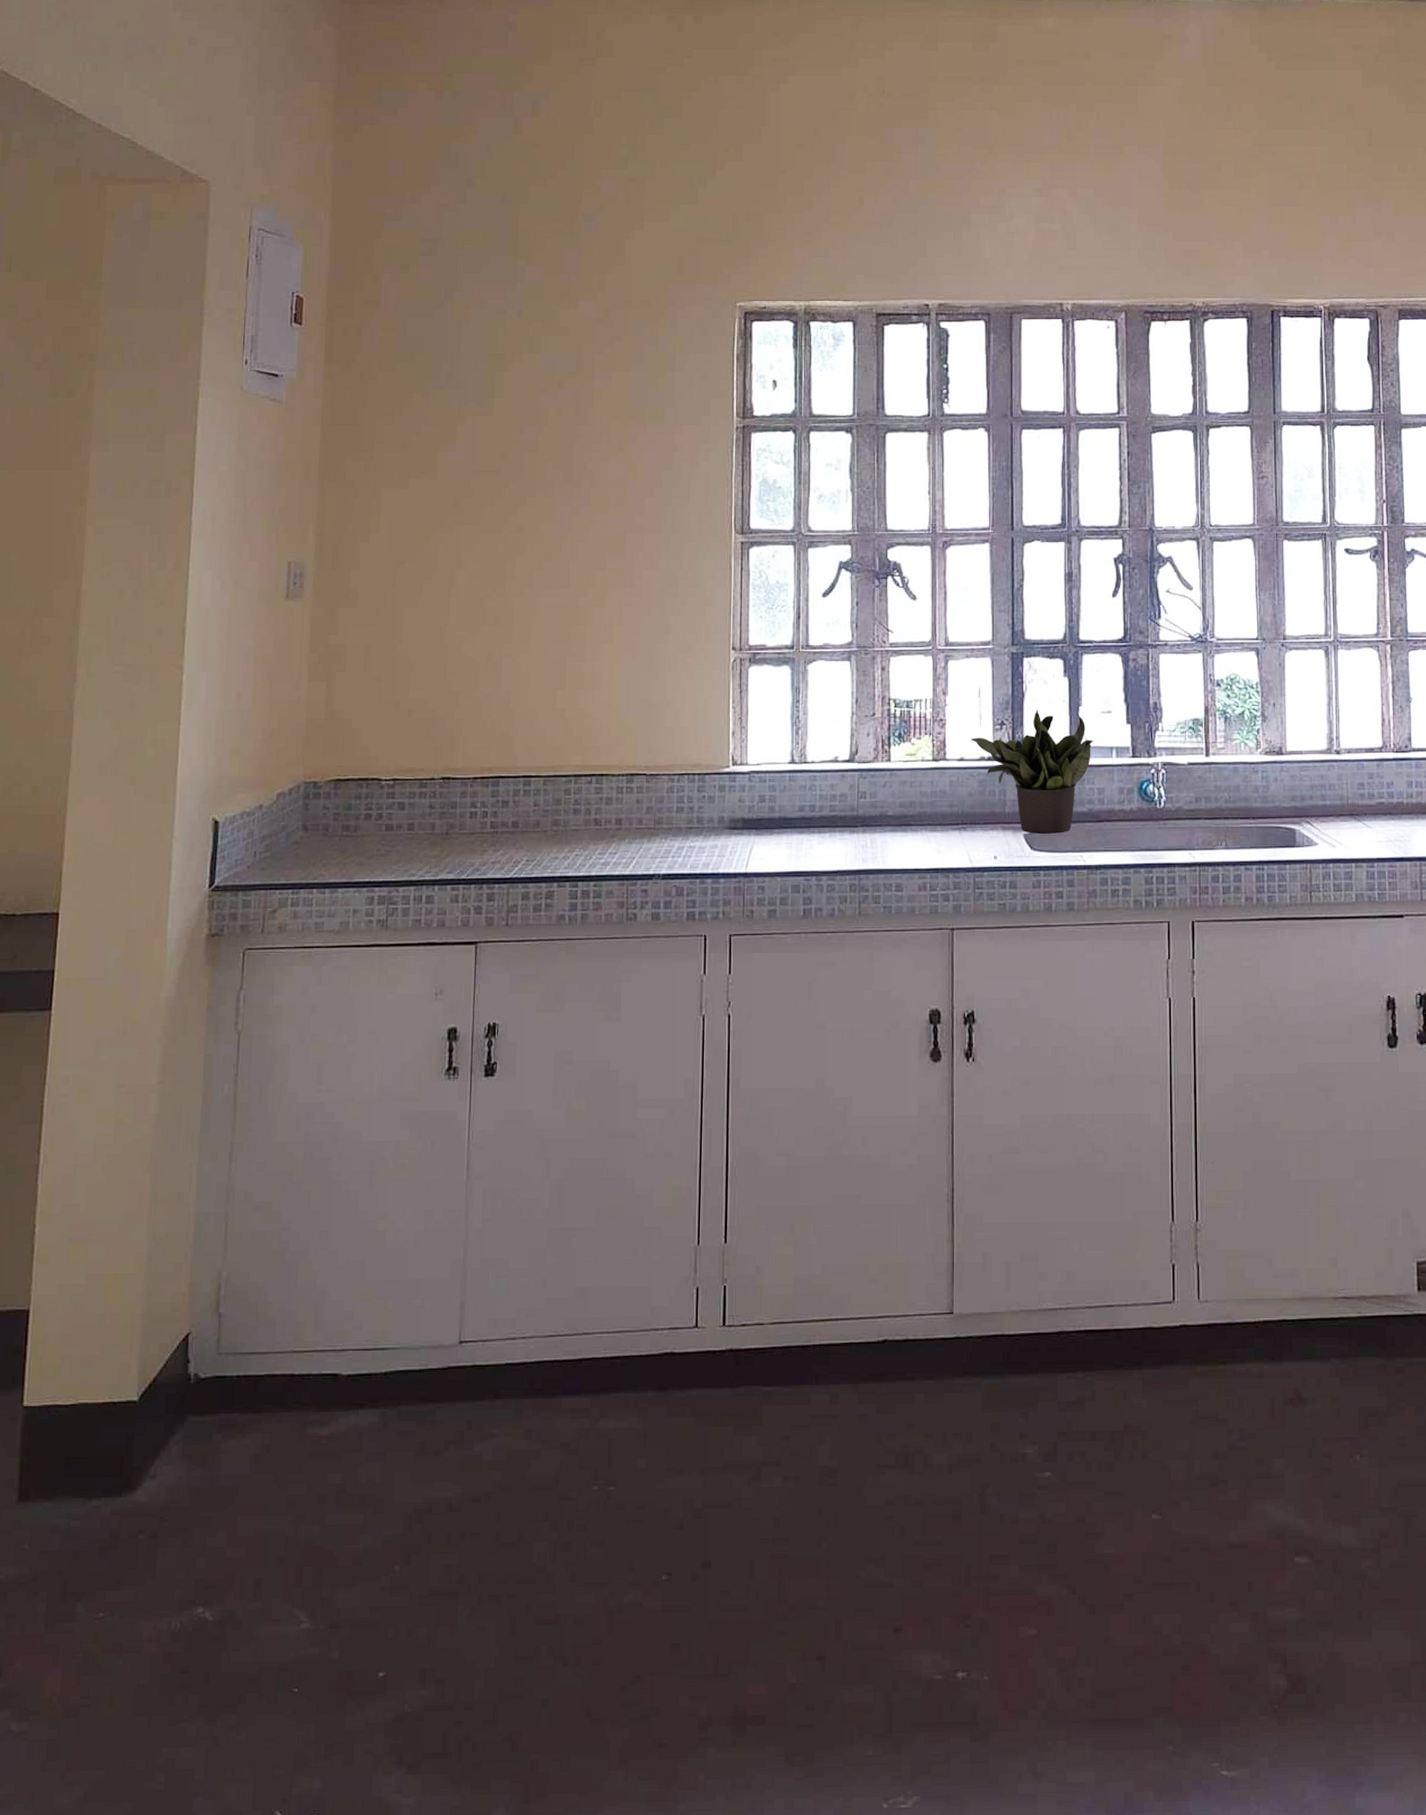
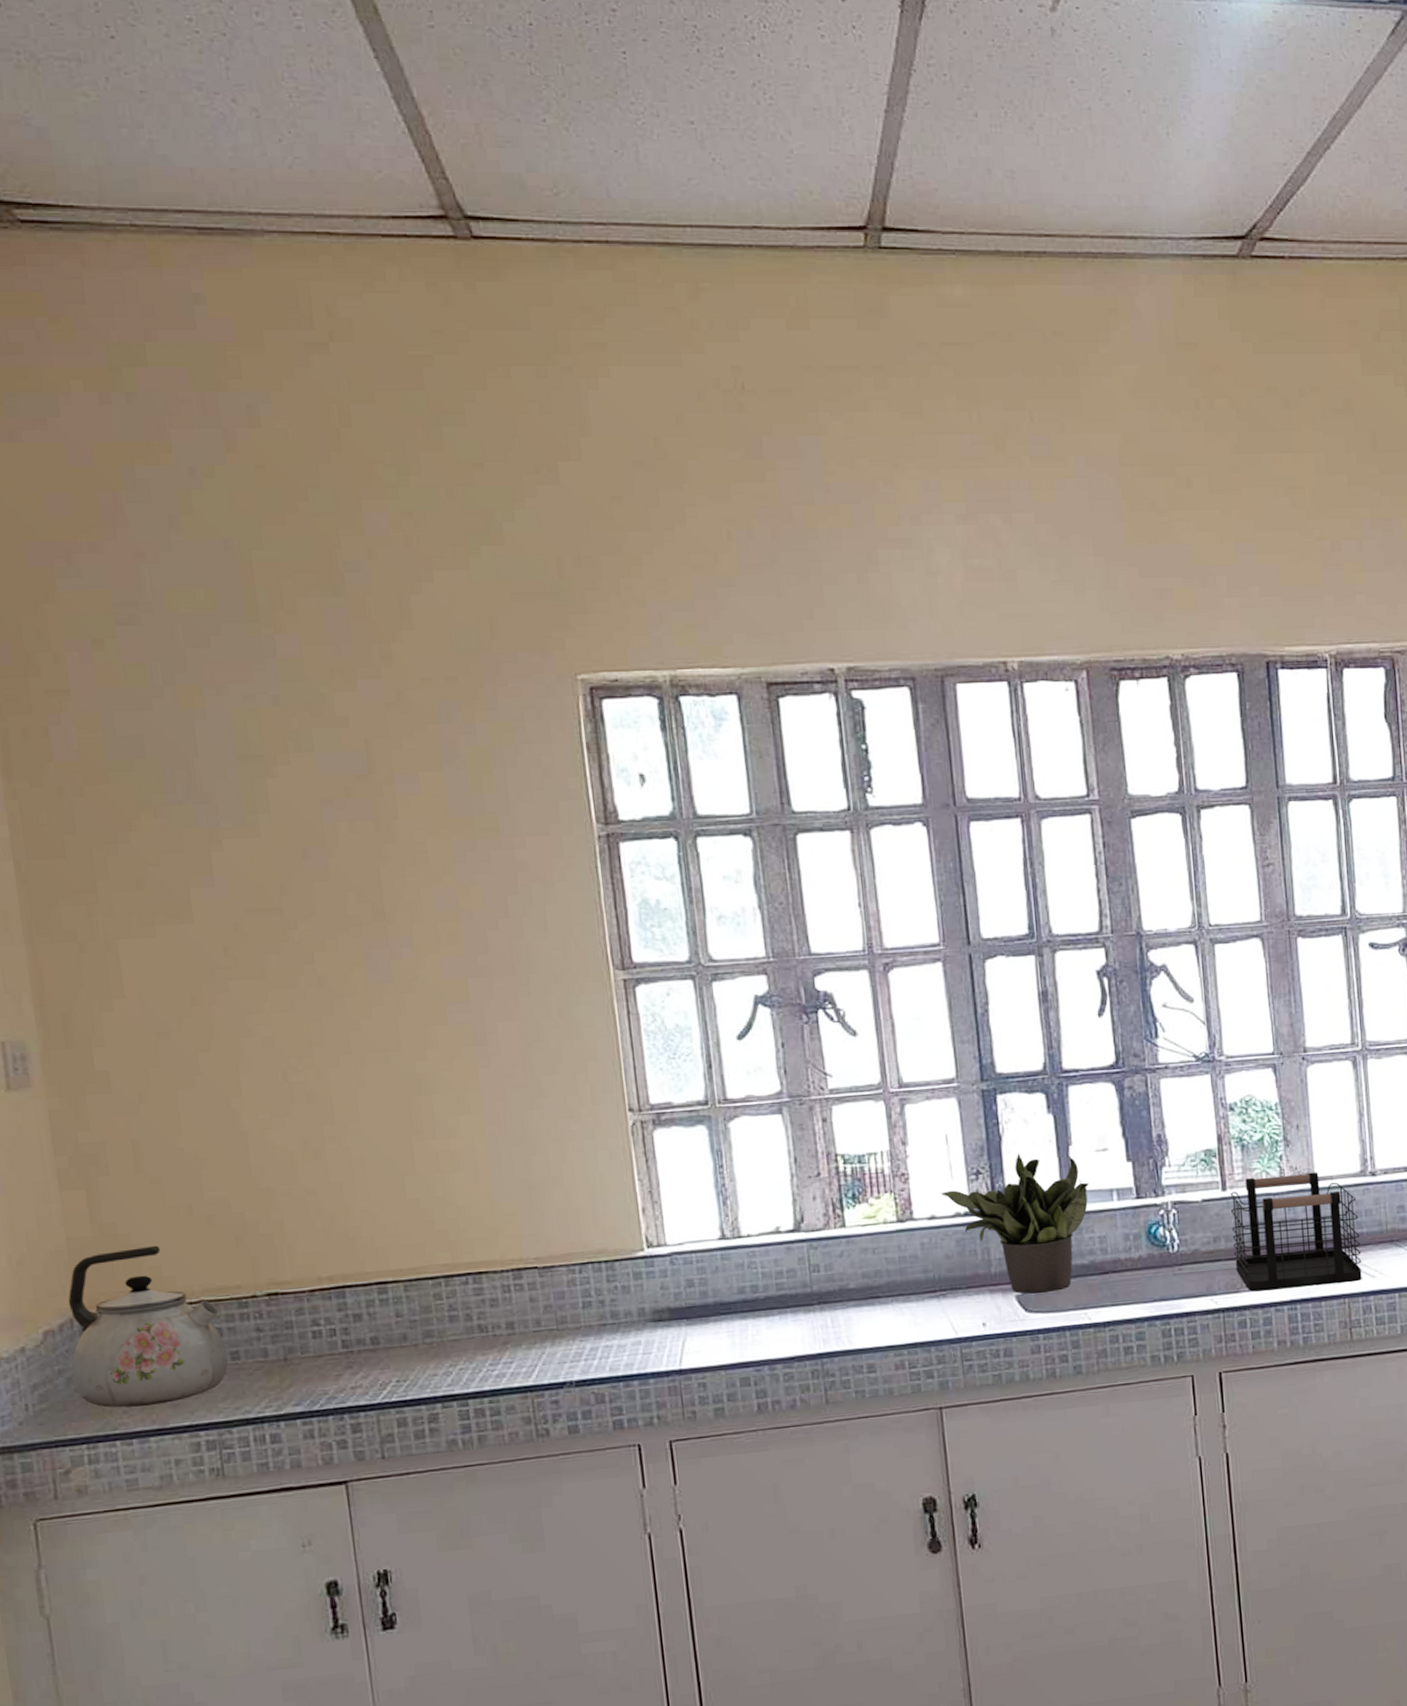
kettle: none [291,730,406,862] -> present [68,1245,229,1408]
dish rack: none [1211,746,1324,850] -> present [1230,1172,1362,1292]

